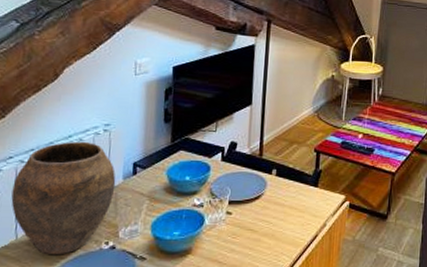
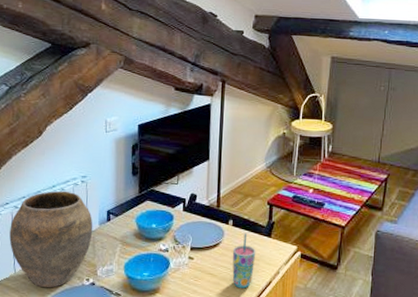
cup: none [274,183,302,244] -> present [232,233,256,289]

